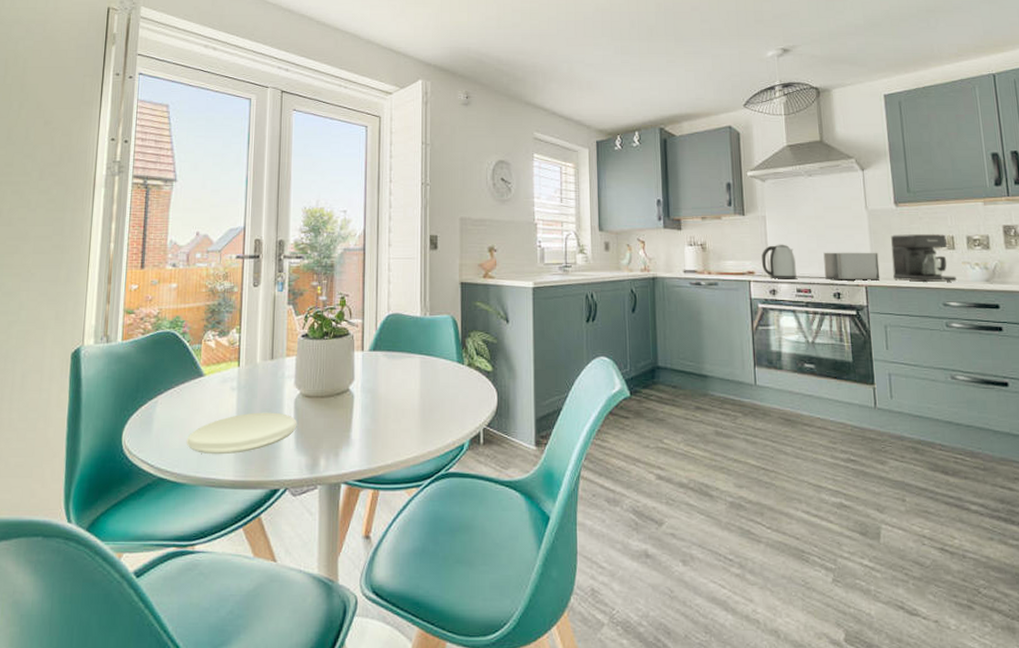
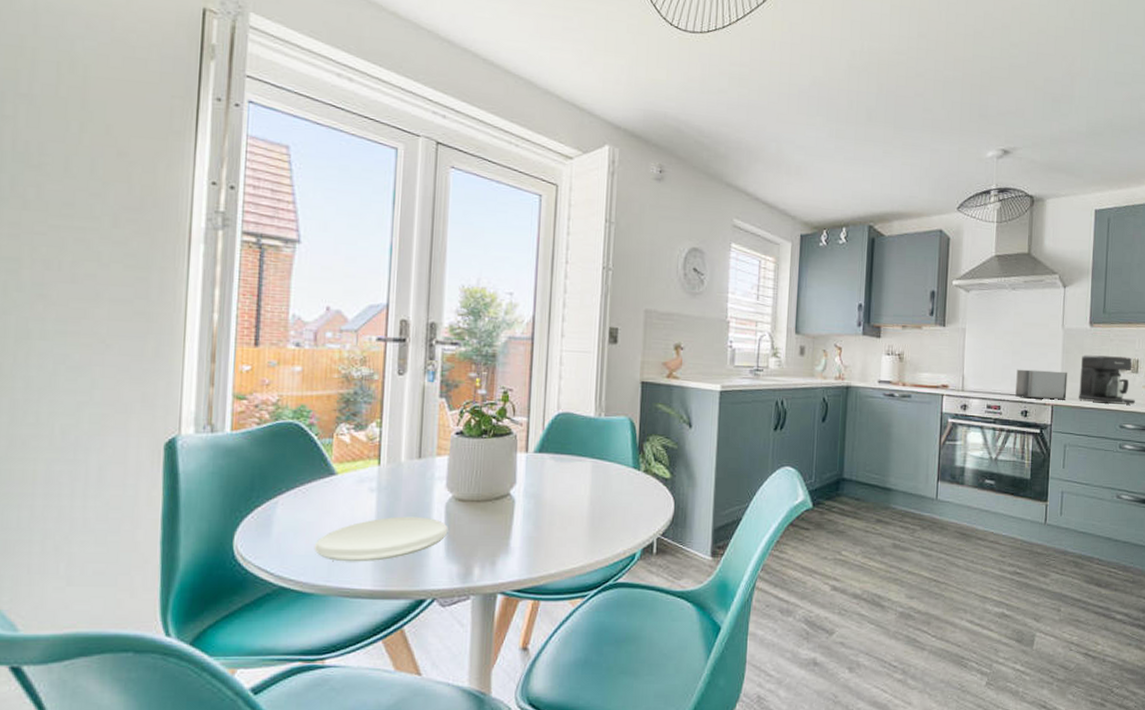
kettle: present [762,244,797,279] -> none [957,358,989,395]

